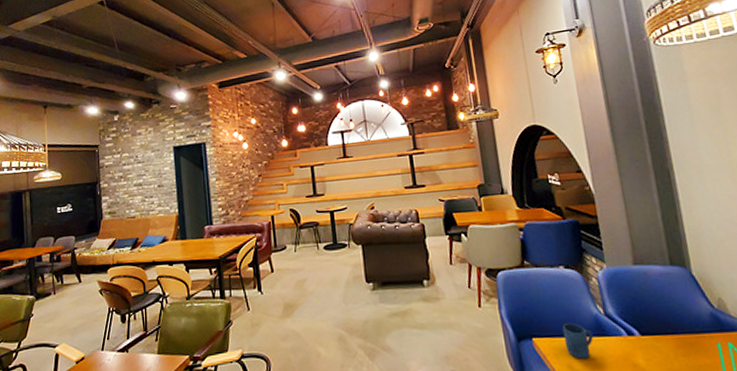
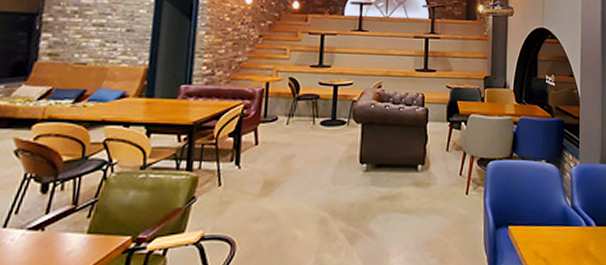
mug: present [562,323,594,359] -> none [535,213,559,246]

